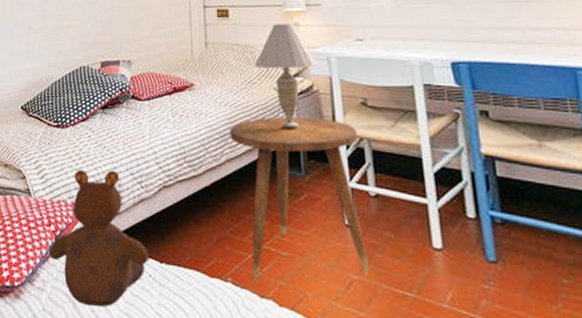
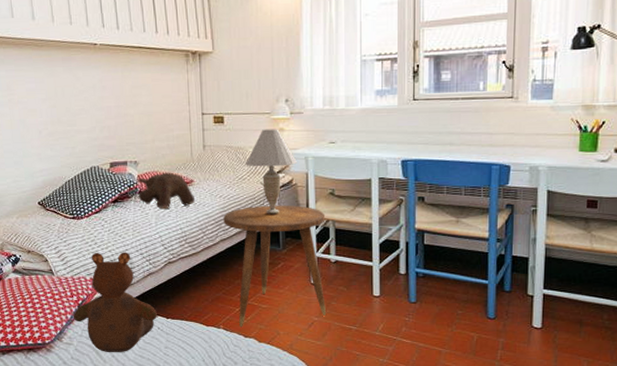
teddy bear: none [130,74,195,119] -> present [137,172,195,210]

